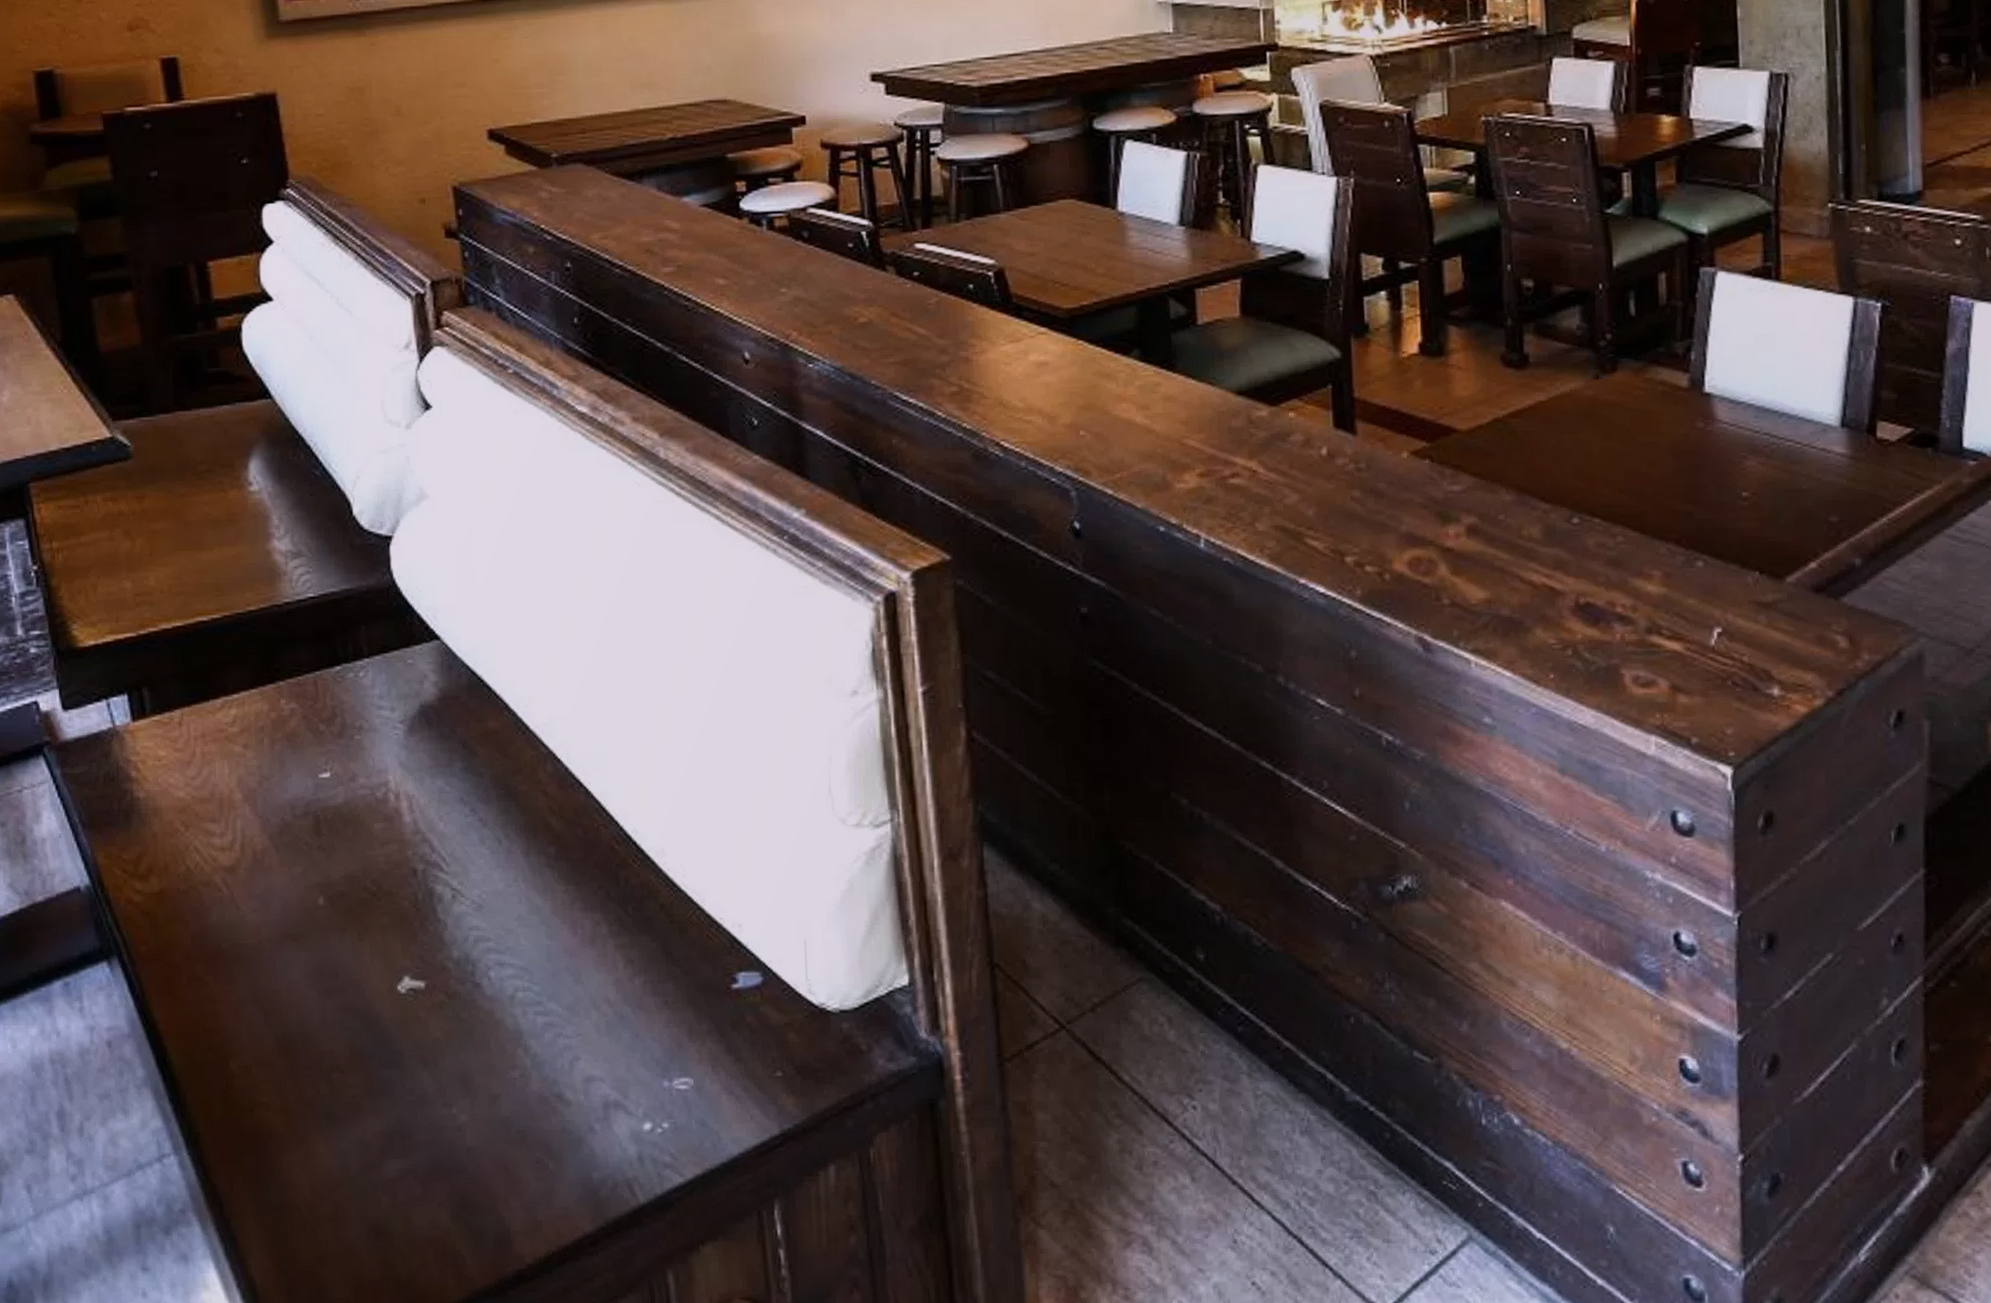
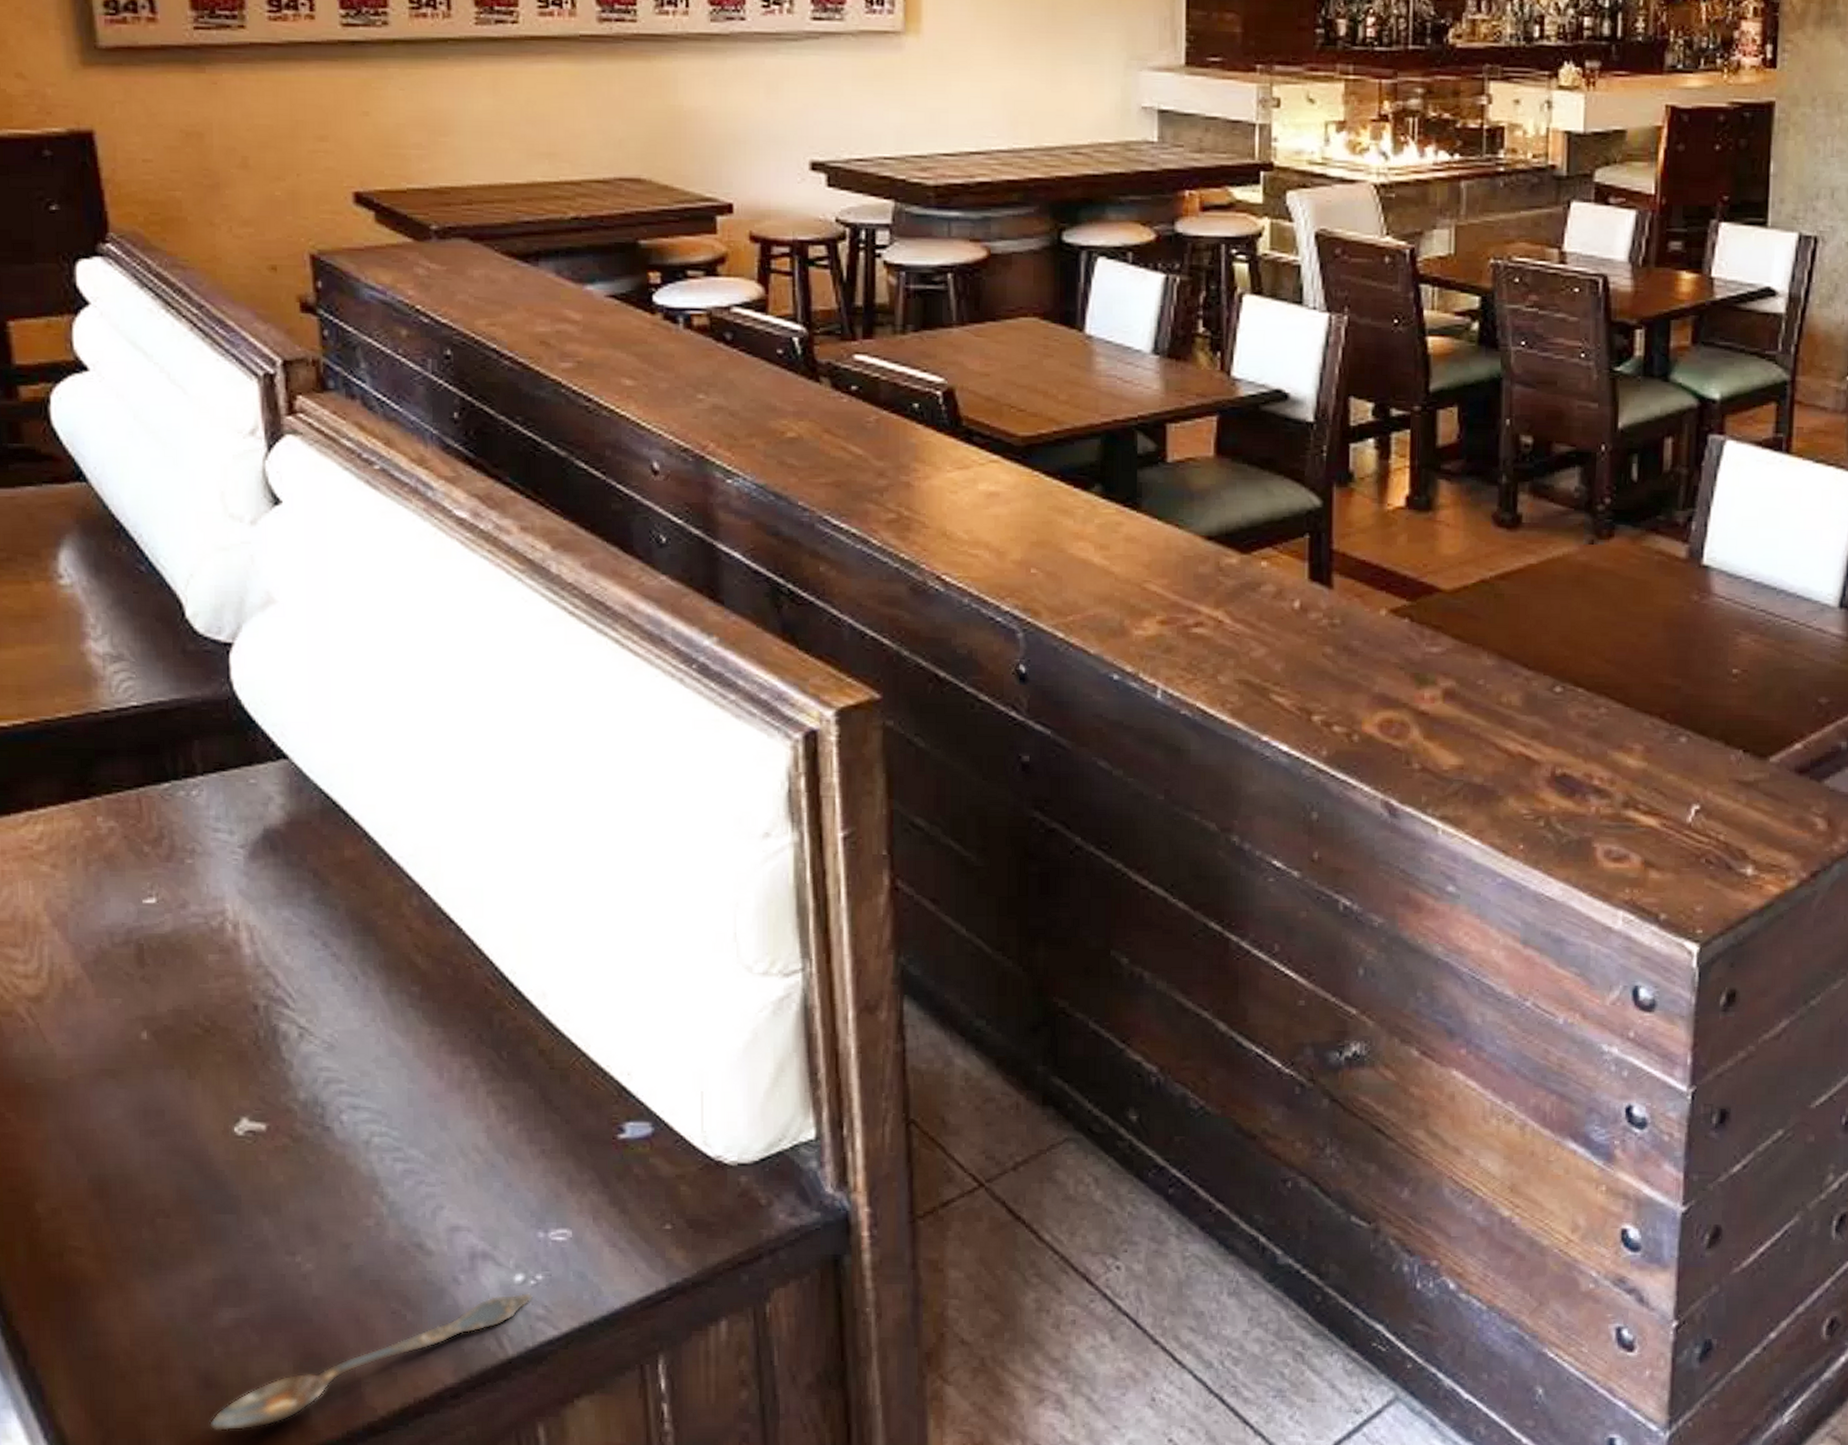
spoon: none [379,1140,661,1279] -> present [209,1292,534,1431]

